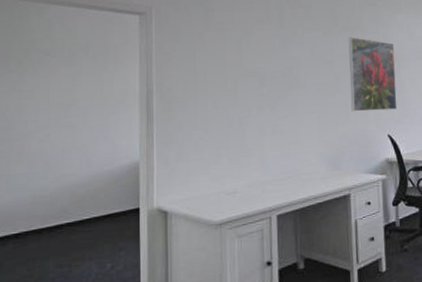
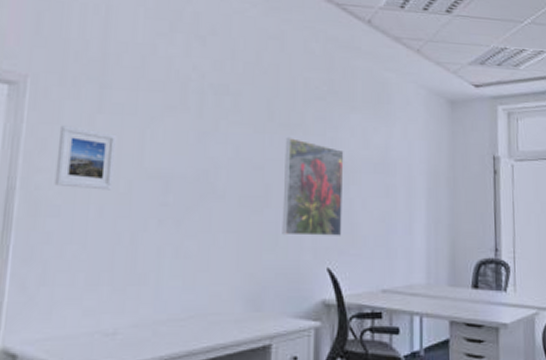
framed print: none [179,42,222,88] -> present [54,125,118,190]

